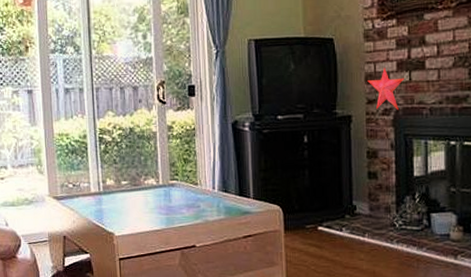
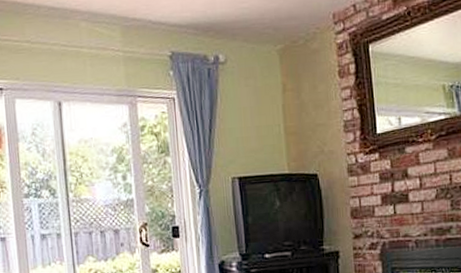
decorative star: present [367,68,404,111] -> none [353,202,389,244]

